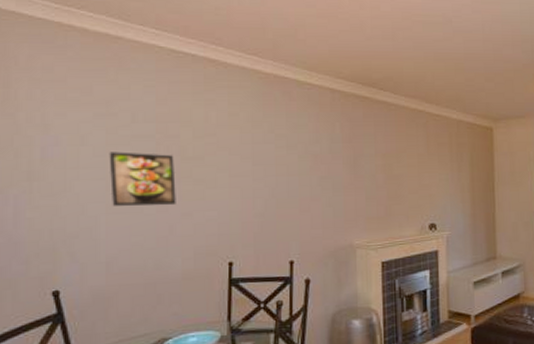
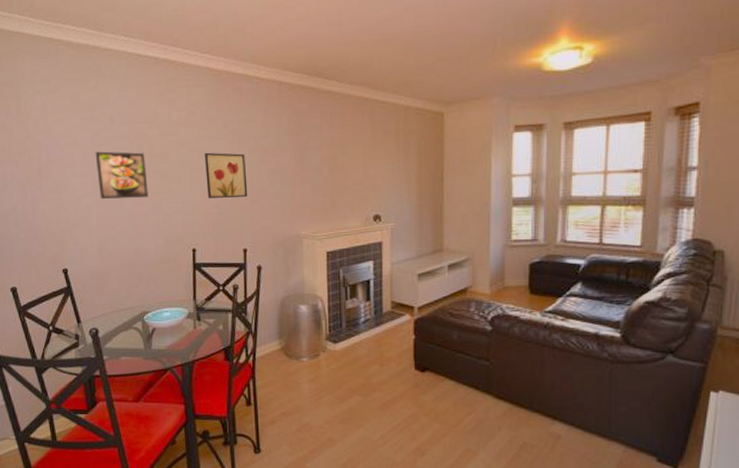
wall art: none [246,157,296,206] -> present [204,152,248,198]

